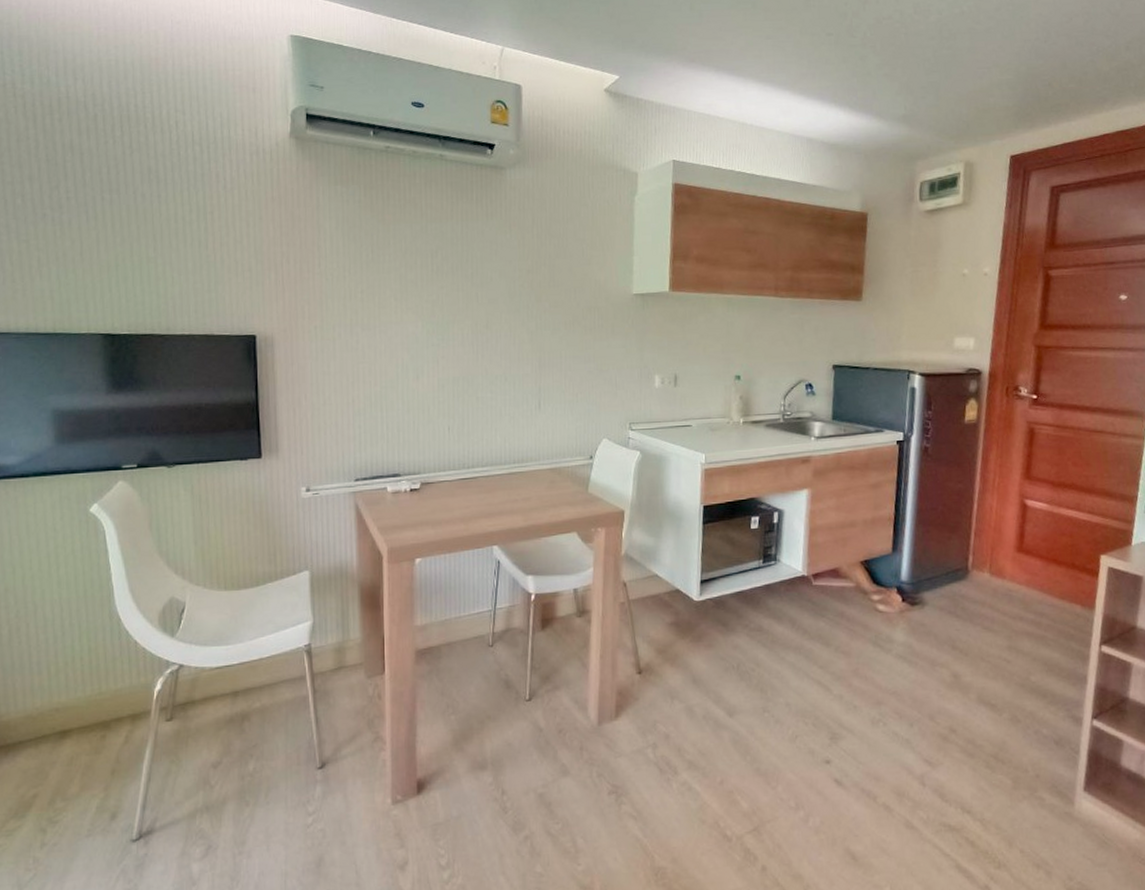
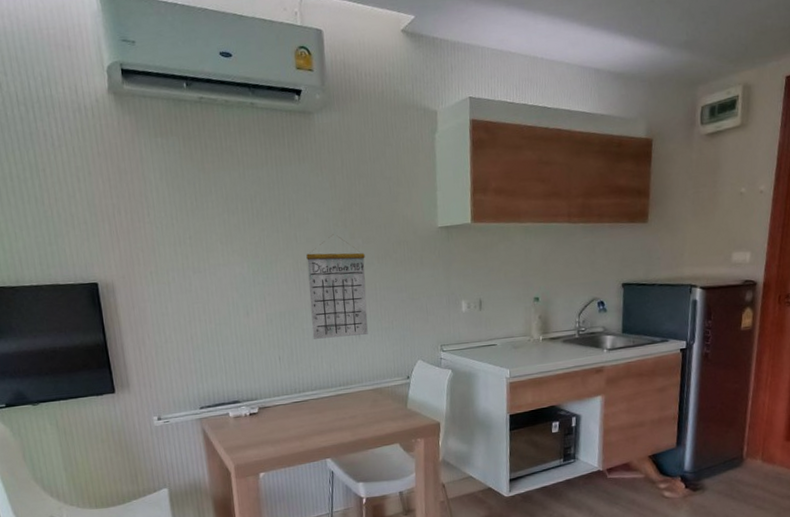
calendar: none [487,296,551,409] -> present [306,234,368,339]

